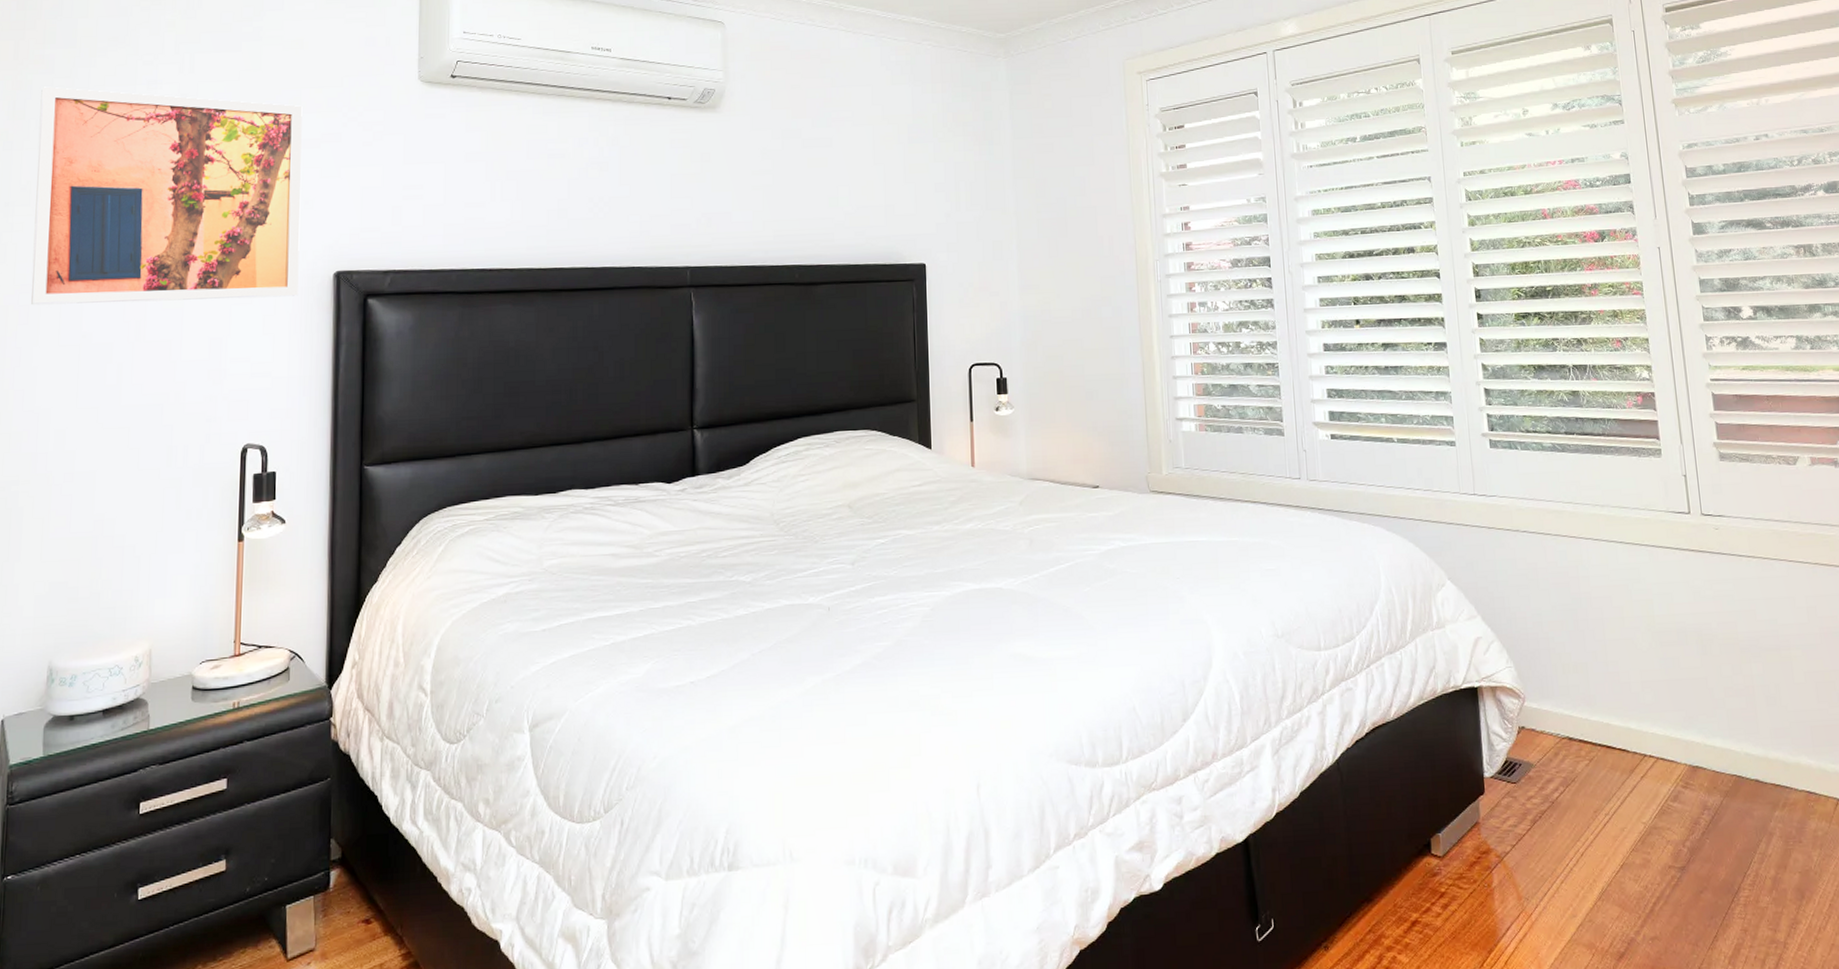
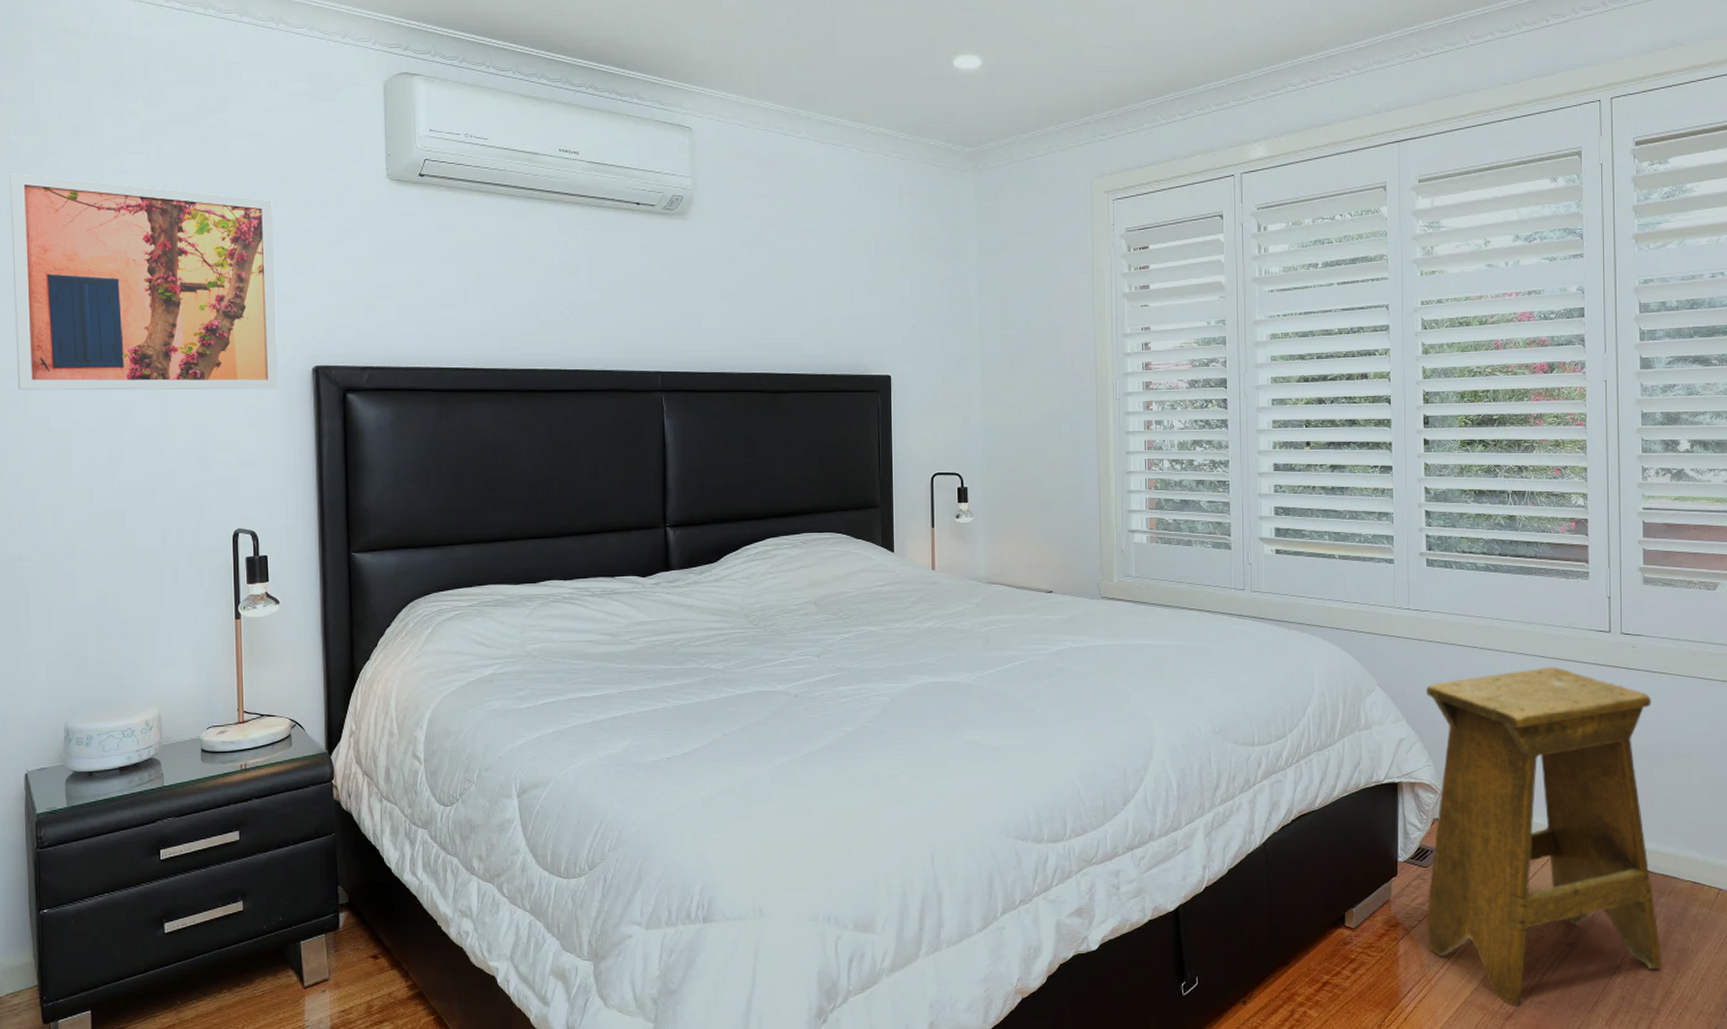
stool: none [1500,553,1784,944] -> present [1427,667,1661,1007]

